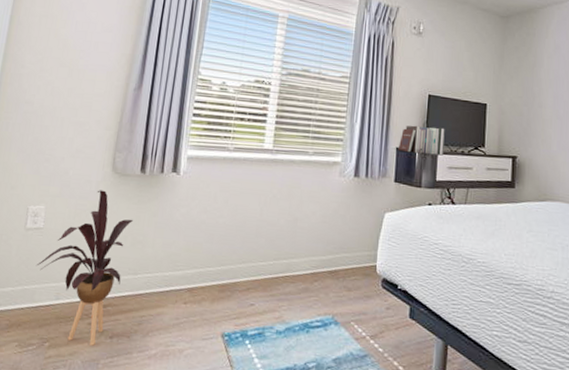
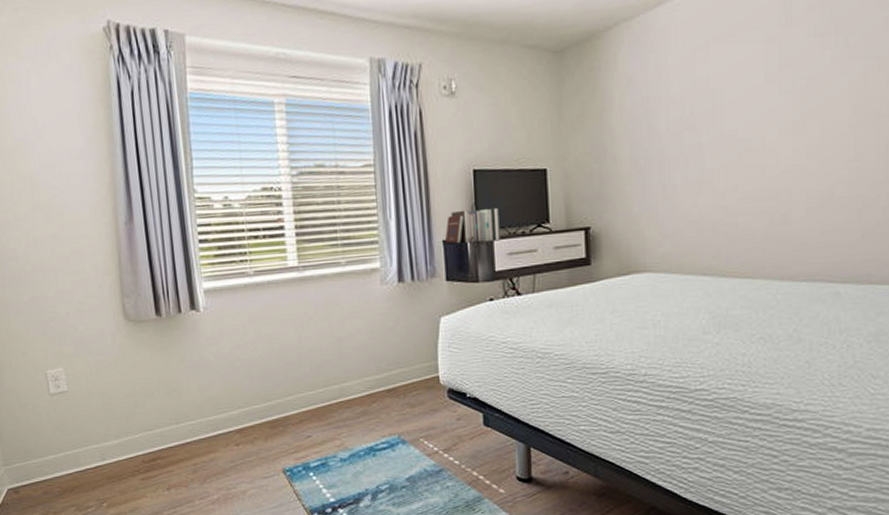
house plant: present [35,190,134,346] -> none [71,341,164,500]

